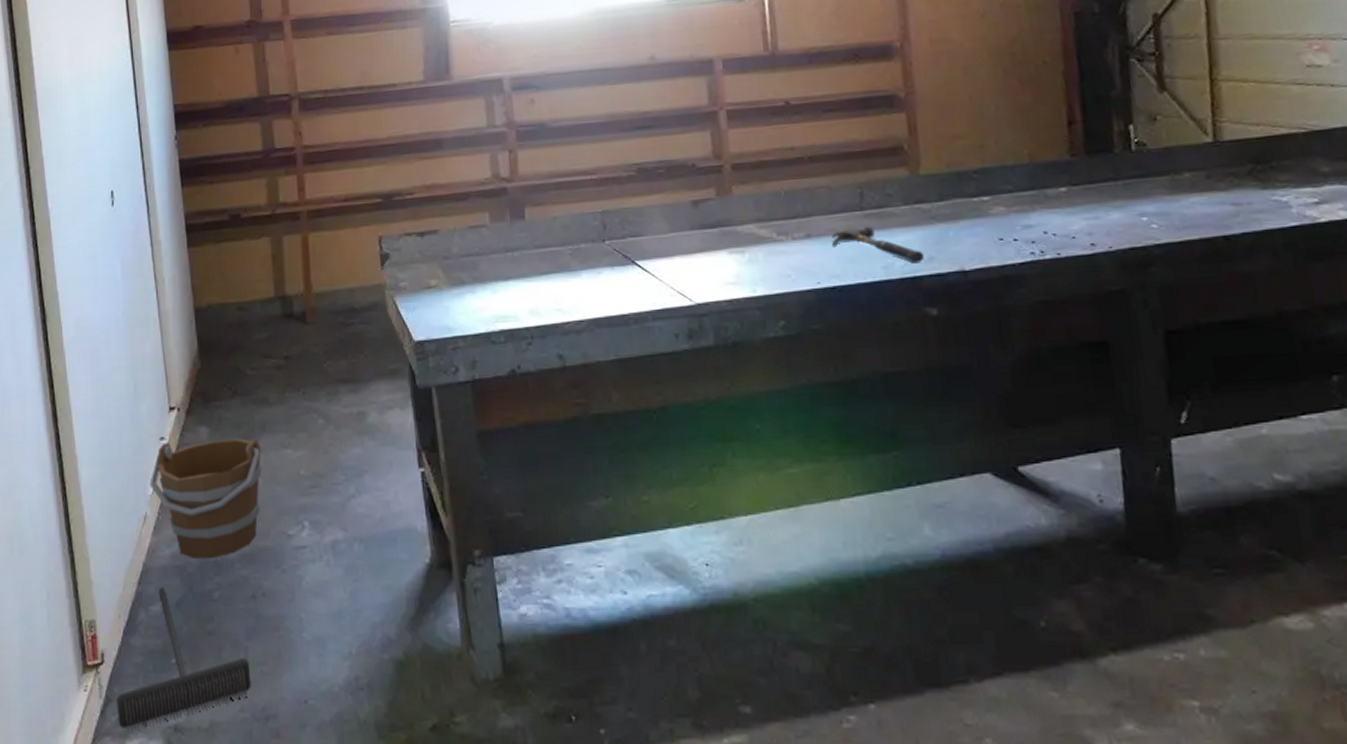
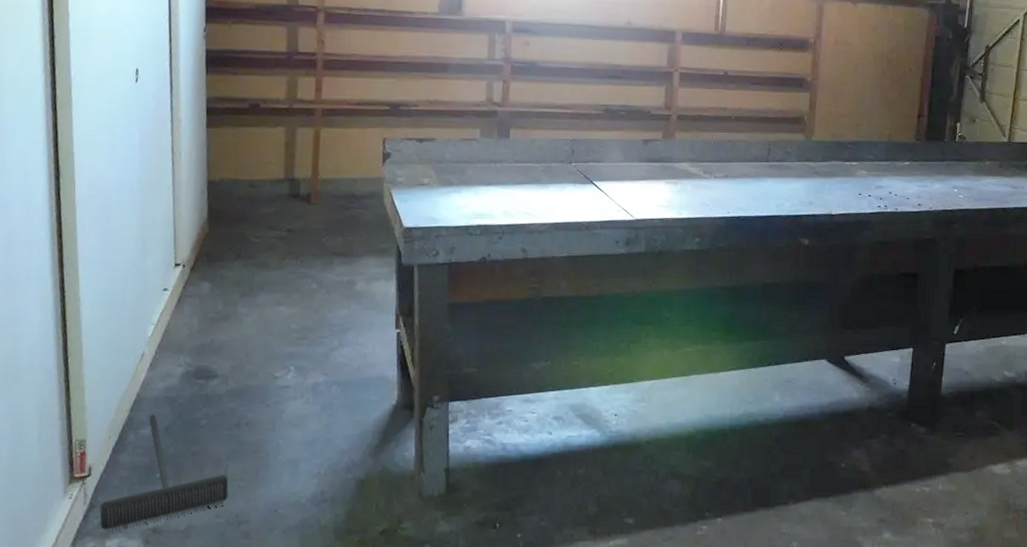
bucket: present [149,439,262,558] -> none [149,293,258,392]
claw hammer: present [831,226,924,264] -> none [743,174,806,205]

